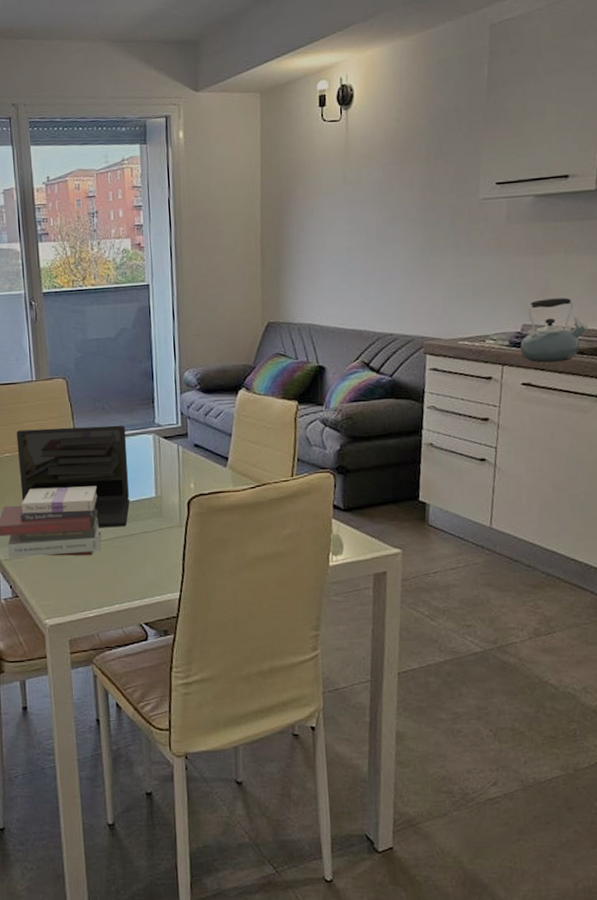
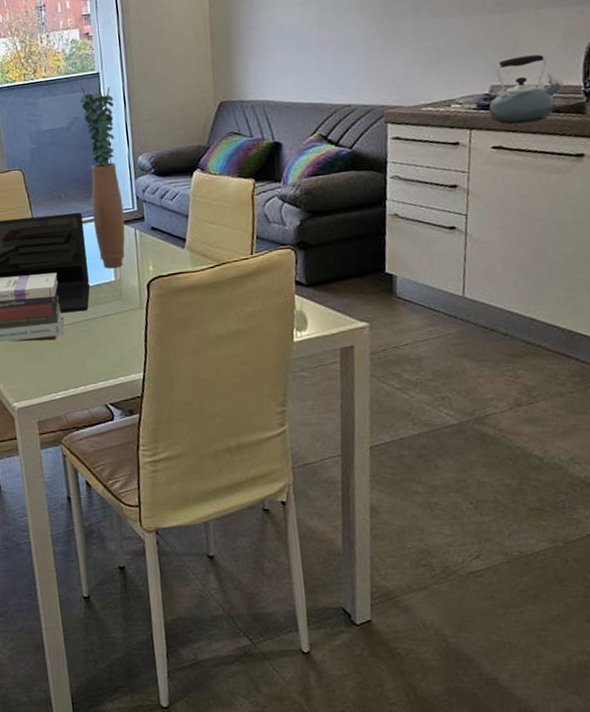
vase: none [128,298,168,485] -> present [80,87,125,269]

